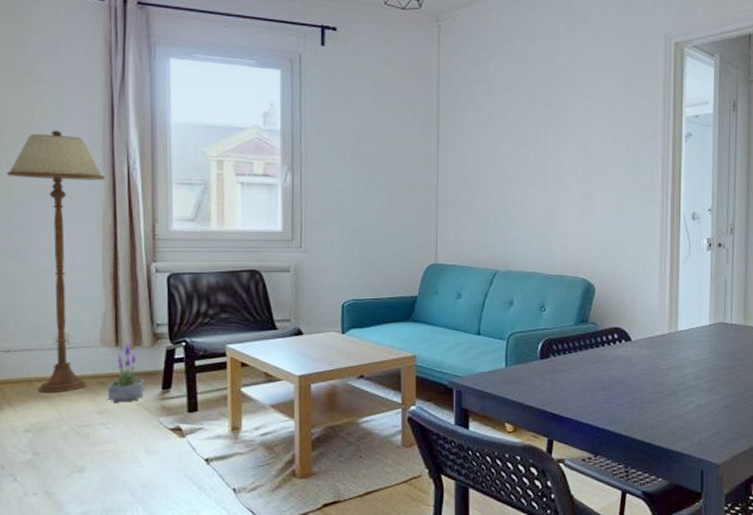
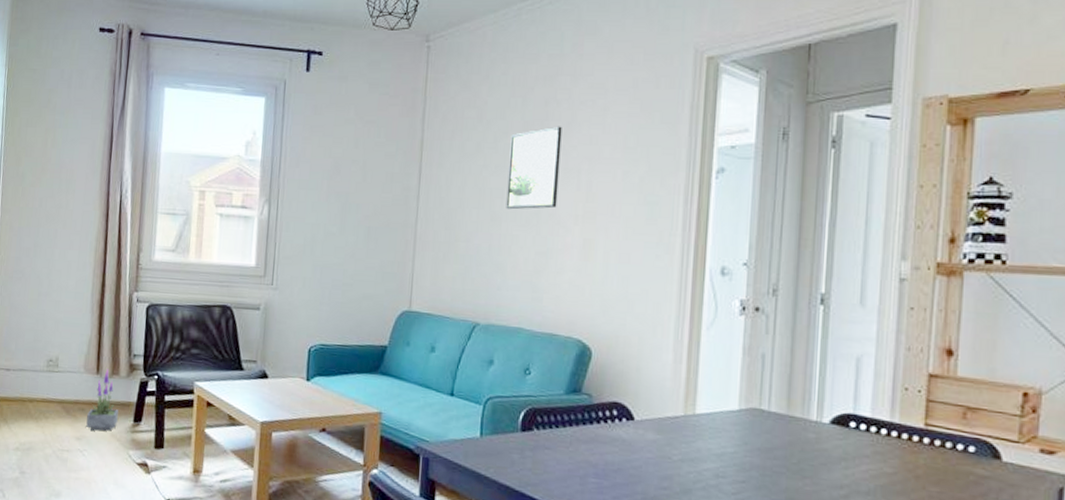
floor lamp: present [6,130,105,394] -> none [21,159,100,415]
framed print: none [517,98,561,171] -> present [506,126,562,210]

